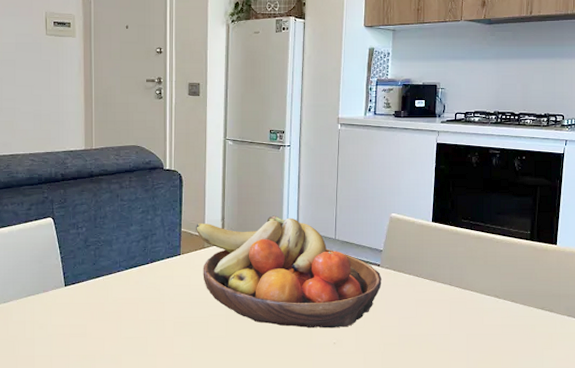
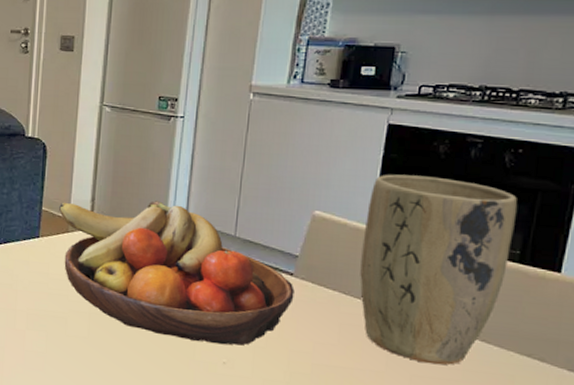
plant pot: none [427,181,526,324] -> present [360,174,518,365]

